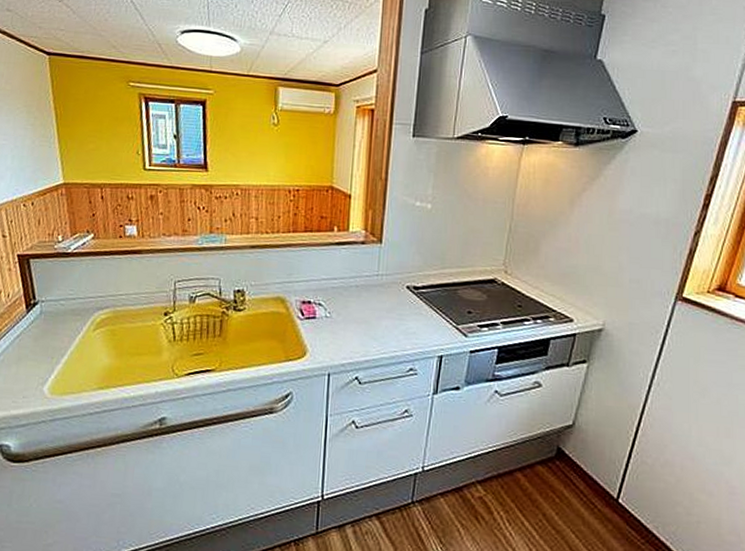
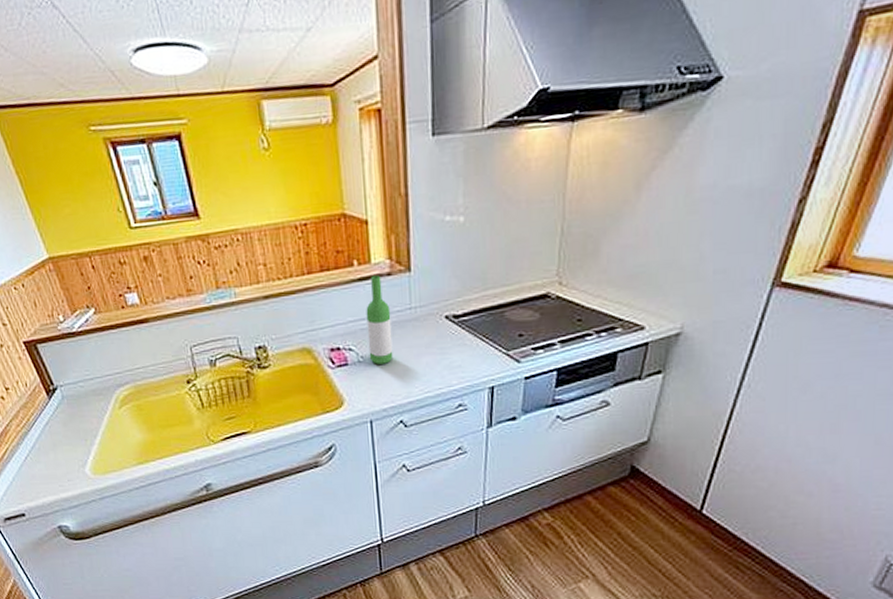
wine bottle: none [335,242,360,322] -> present [366,275,393,364]

